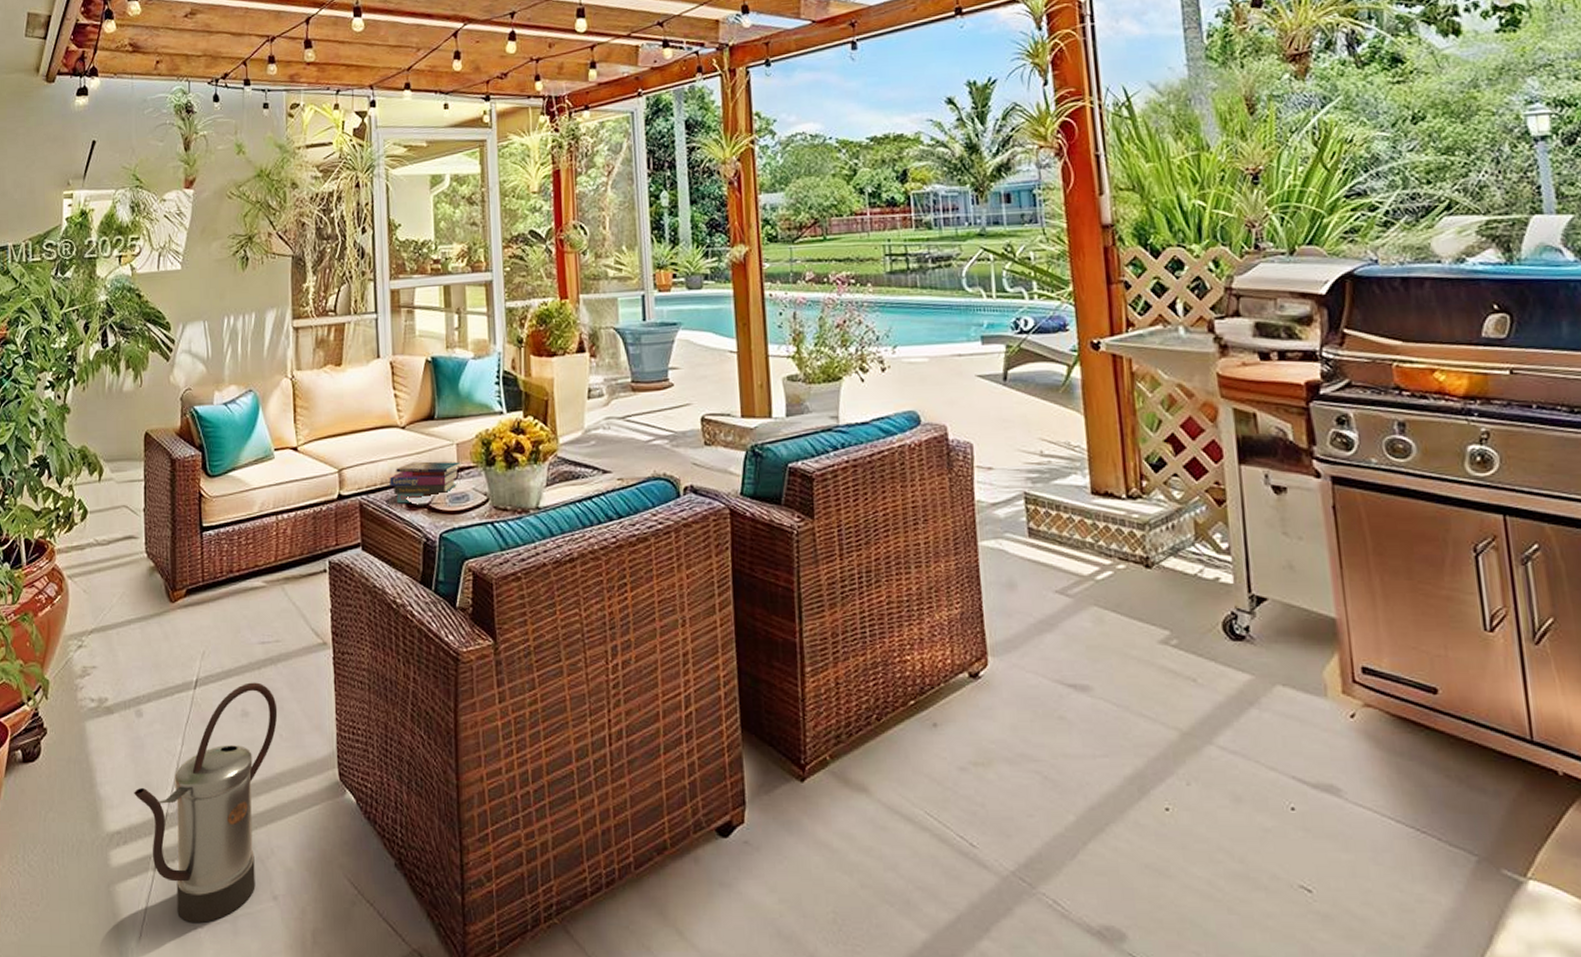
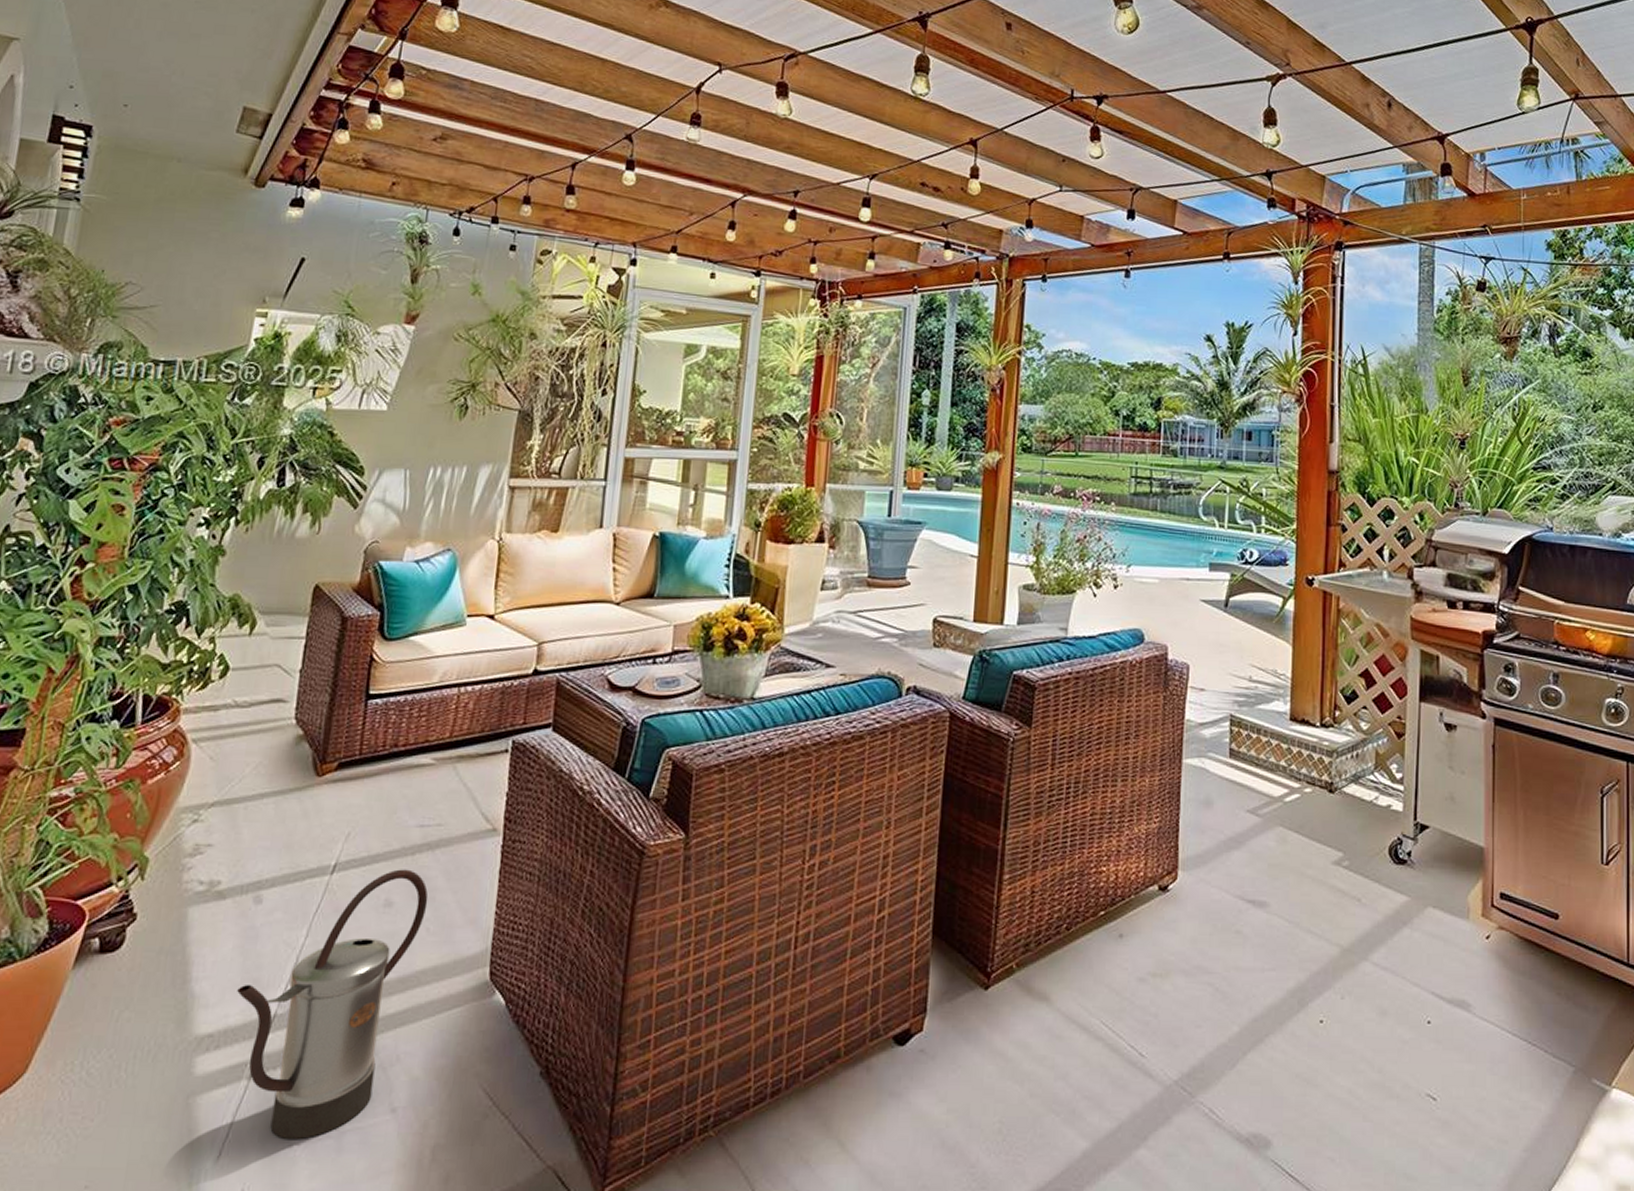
books: present [389,461,462,504] -> none [594,640,678,685]

